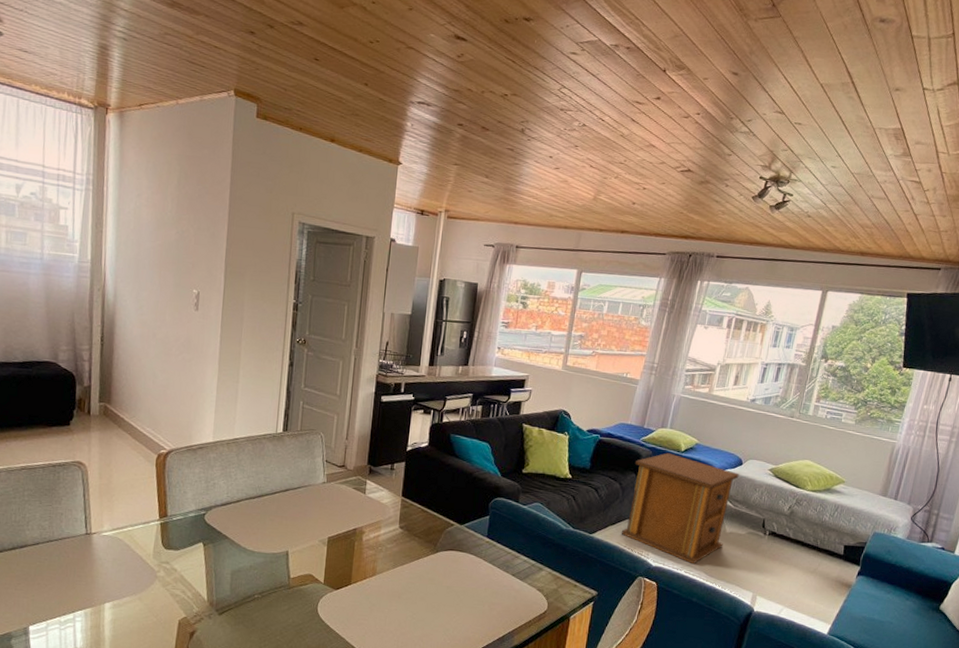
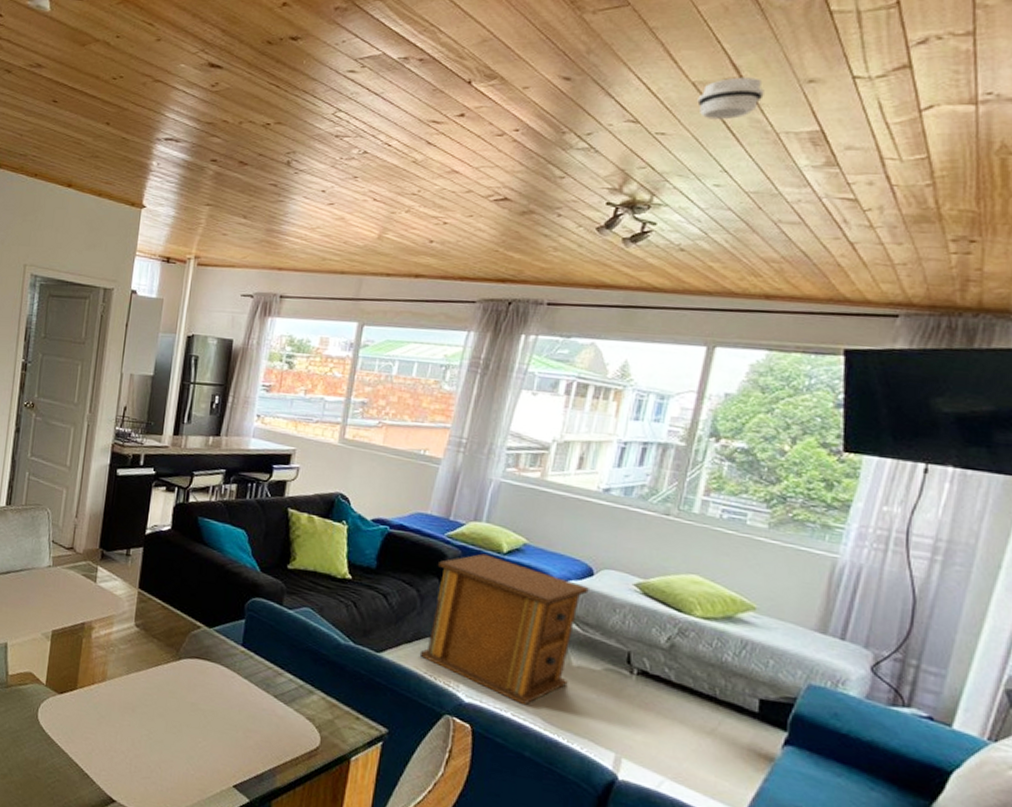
smoke detector: none [823,82,867,116] -> present [697,77,764,120]

